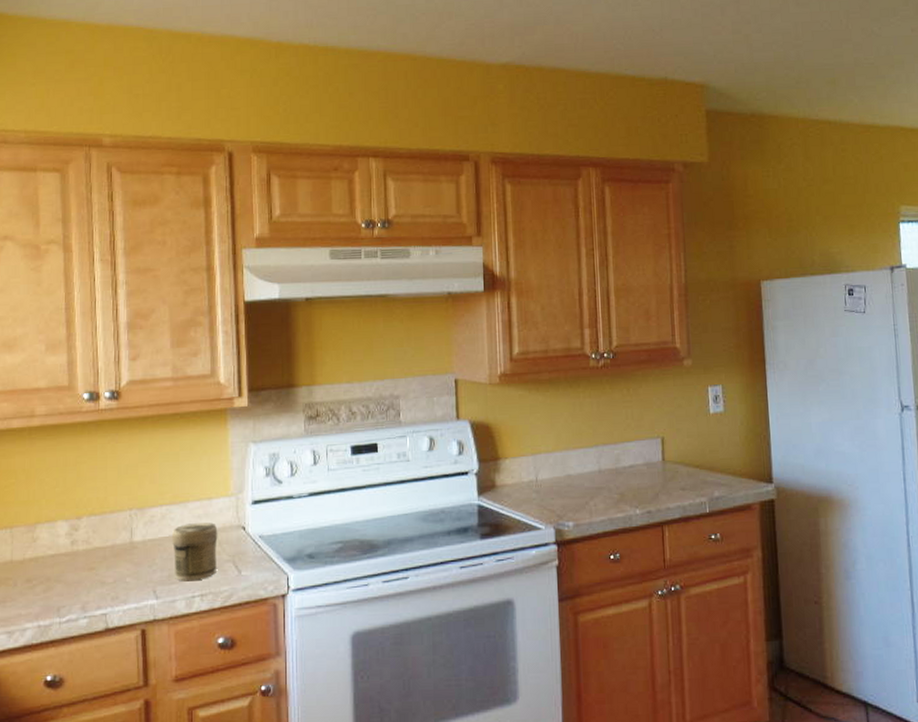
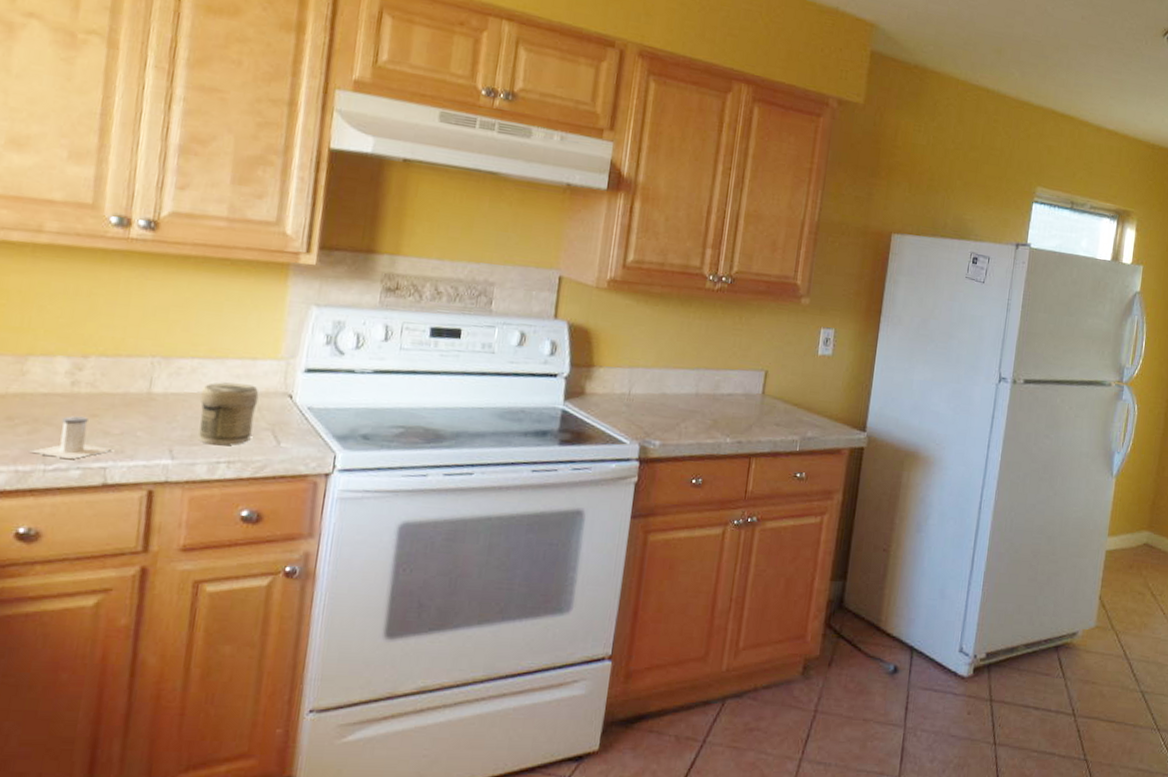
salt shaker: none [47,571,109,611] -> present [29,416,113,460]

